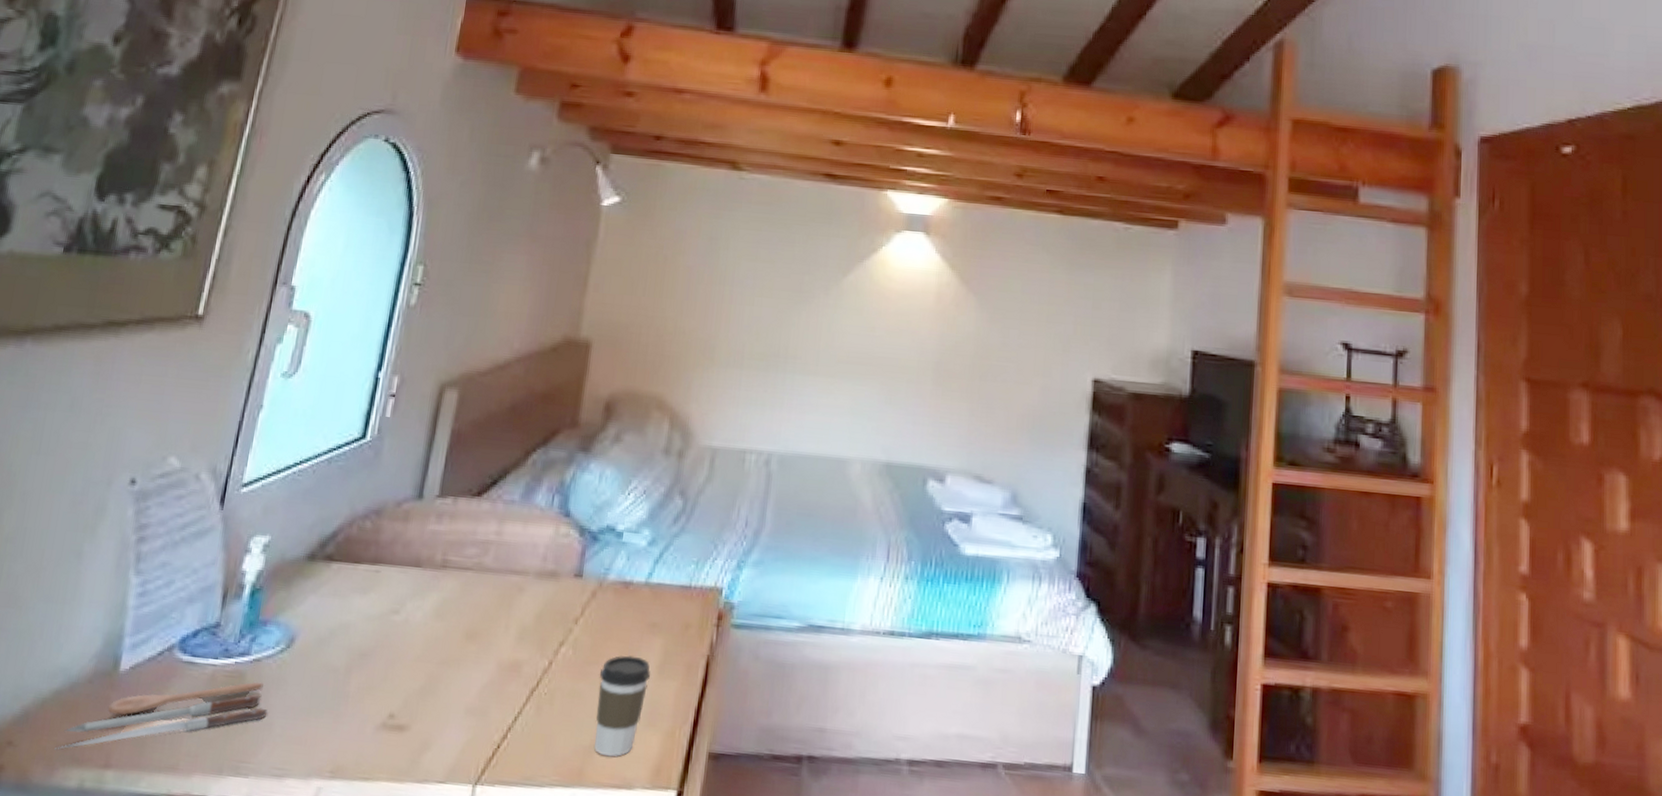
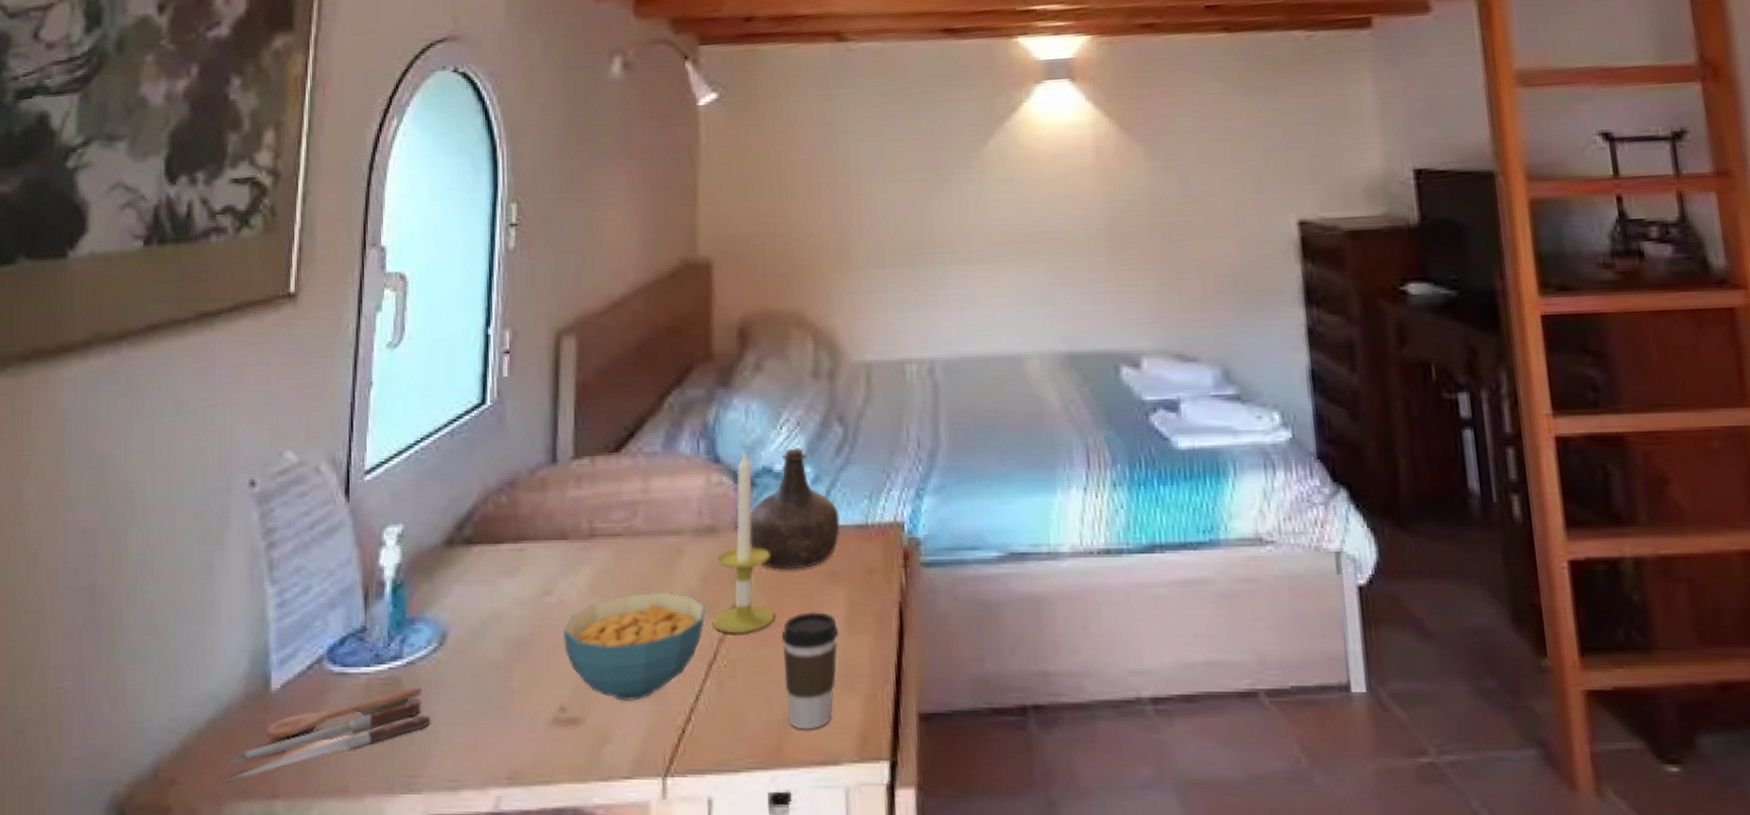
cereal bowl: none [402,621,536,716] -> present [563,591,705,702]
candle: none [540,508,602,668] -> present [712,449,775,634]
bottle: none [584,512,668,618] -> present [749,448,840,570]

